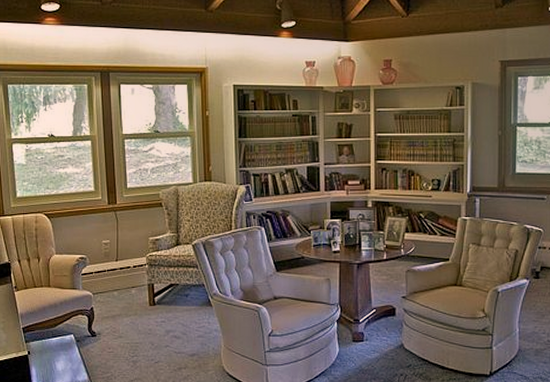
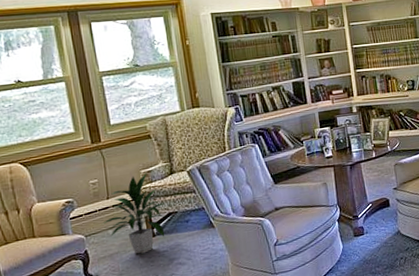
indoor plant: none [108,241,167,320] -> present [101,173,165,254]

